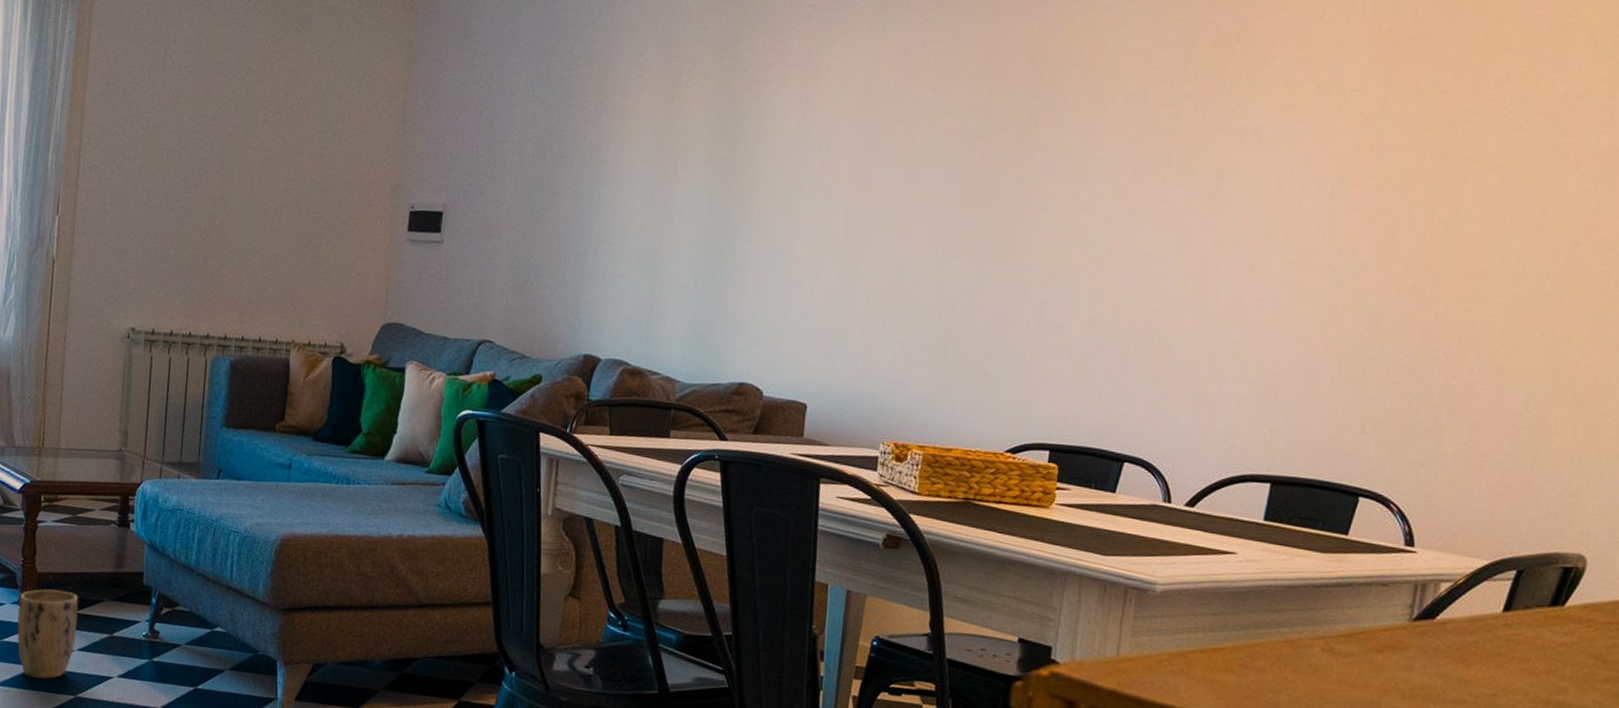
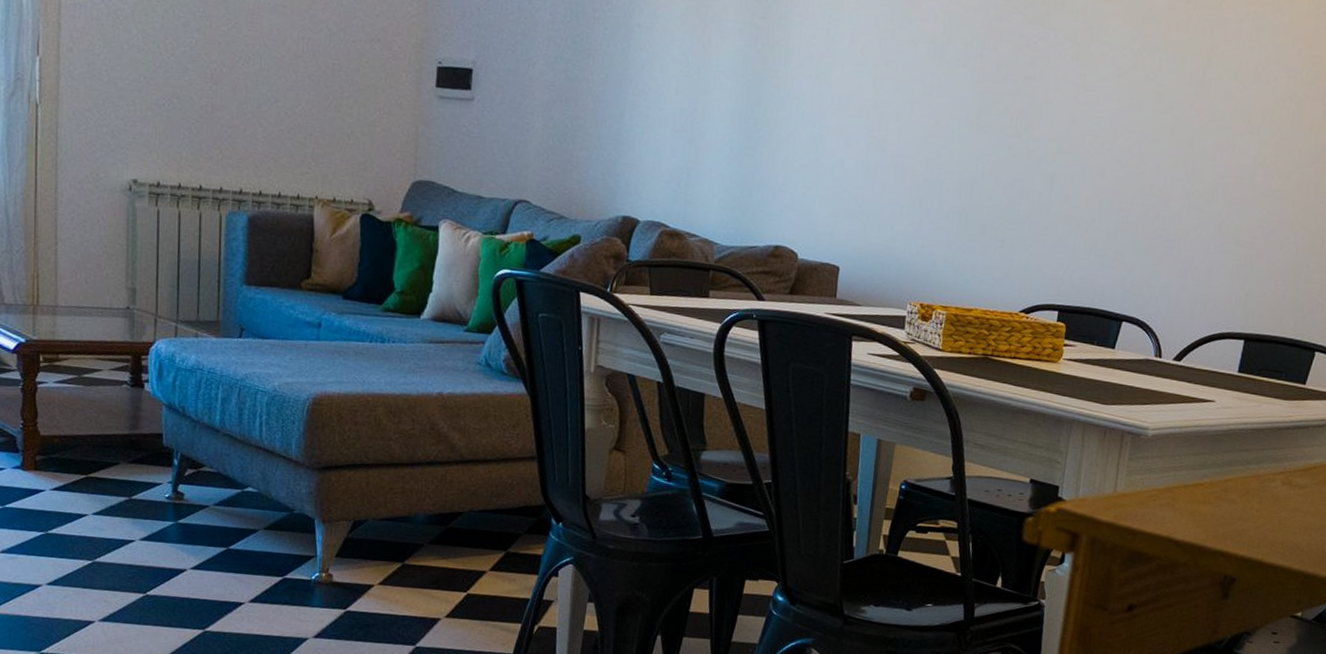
plant pot: present [16,589,79,680] -> none [19,452,92,546]

